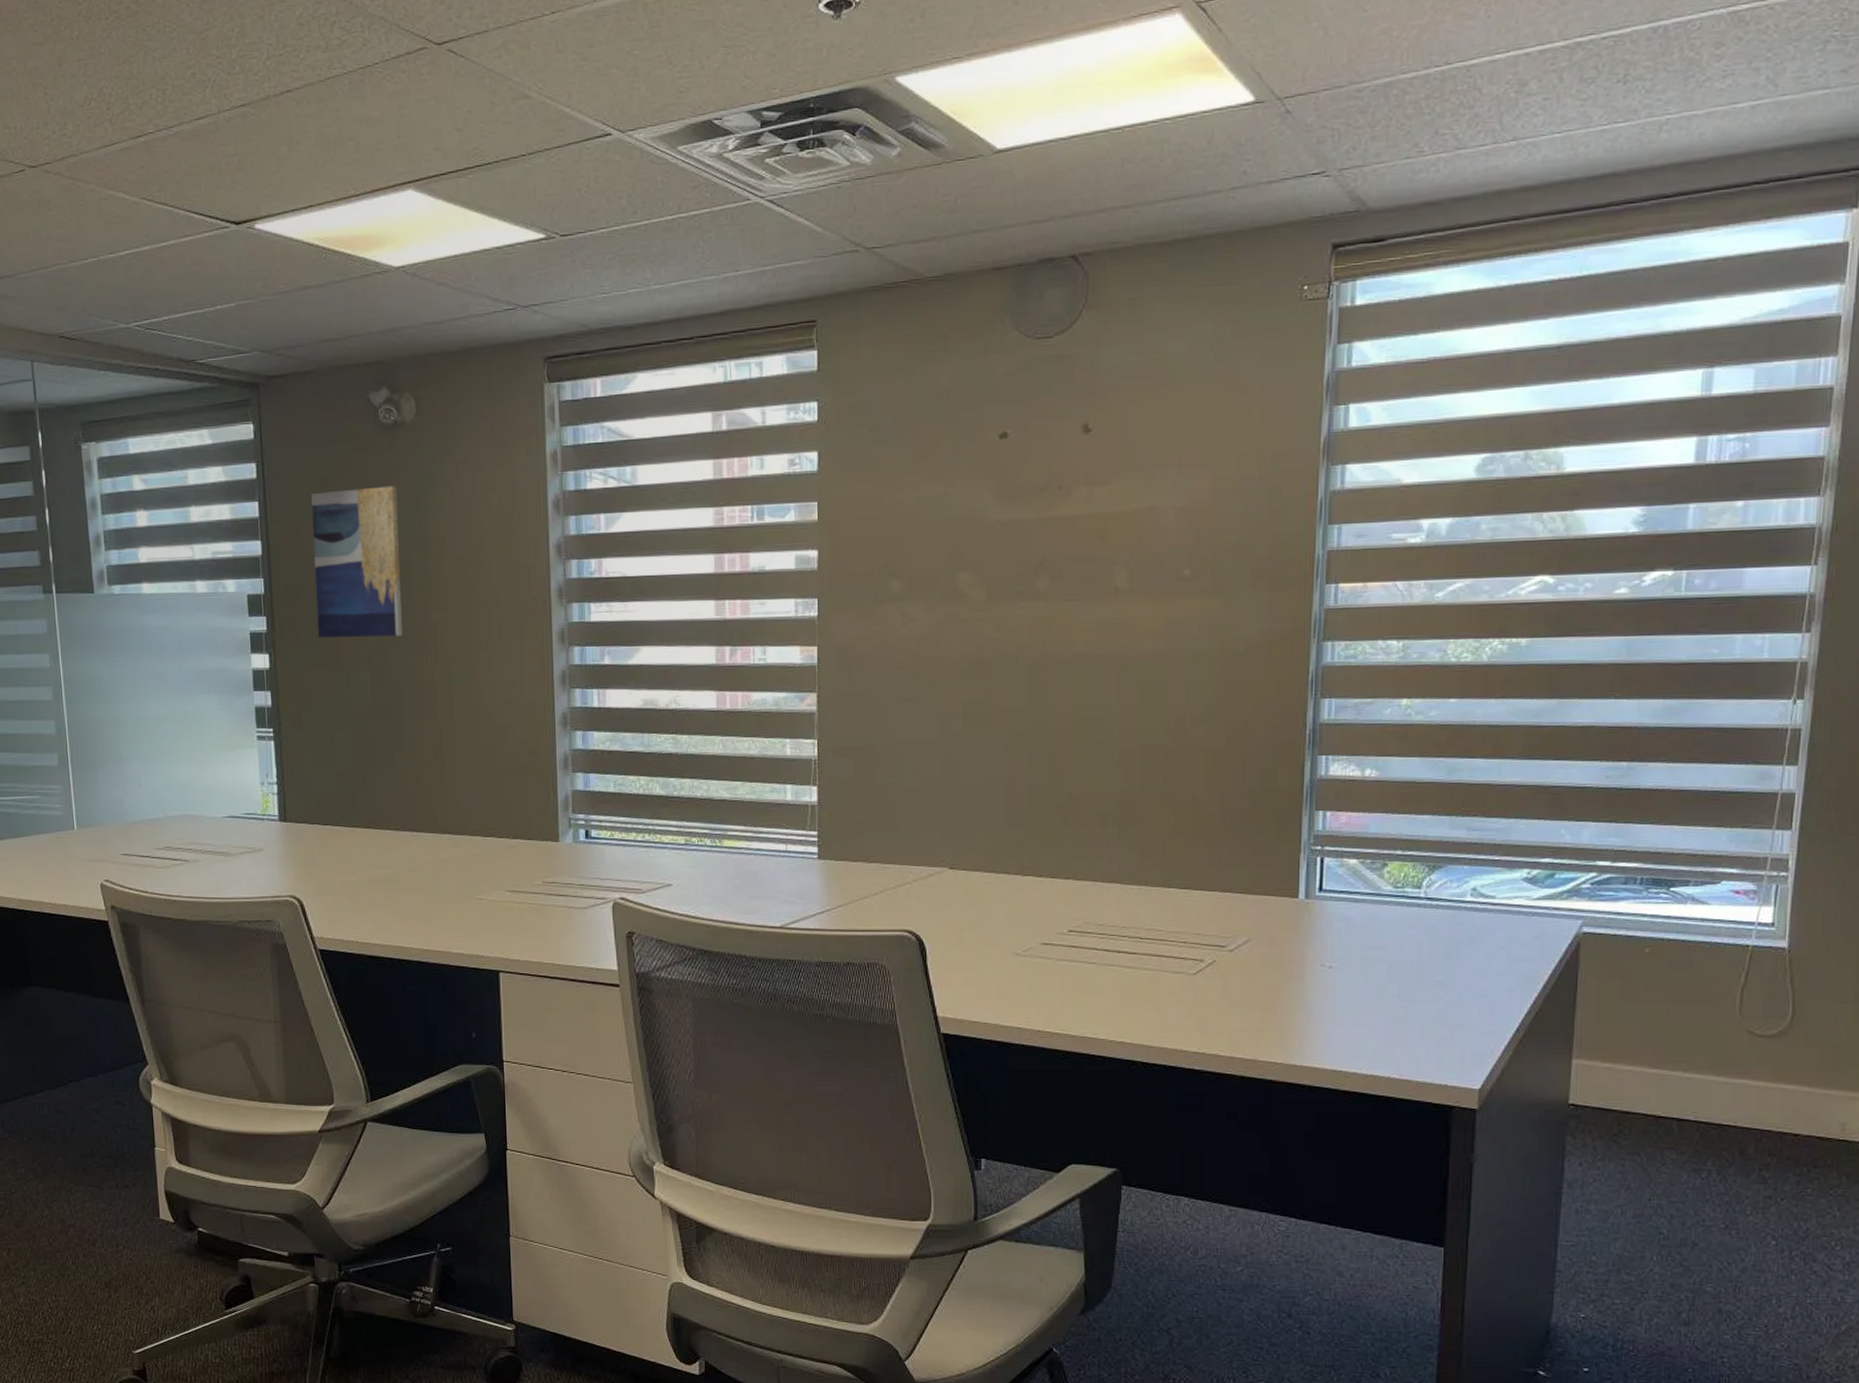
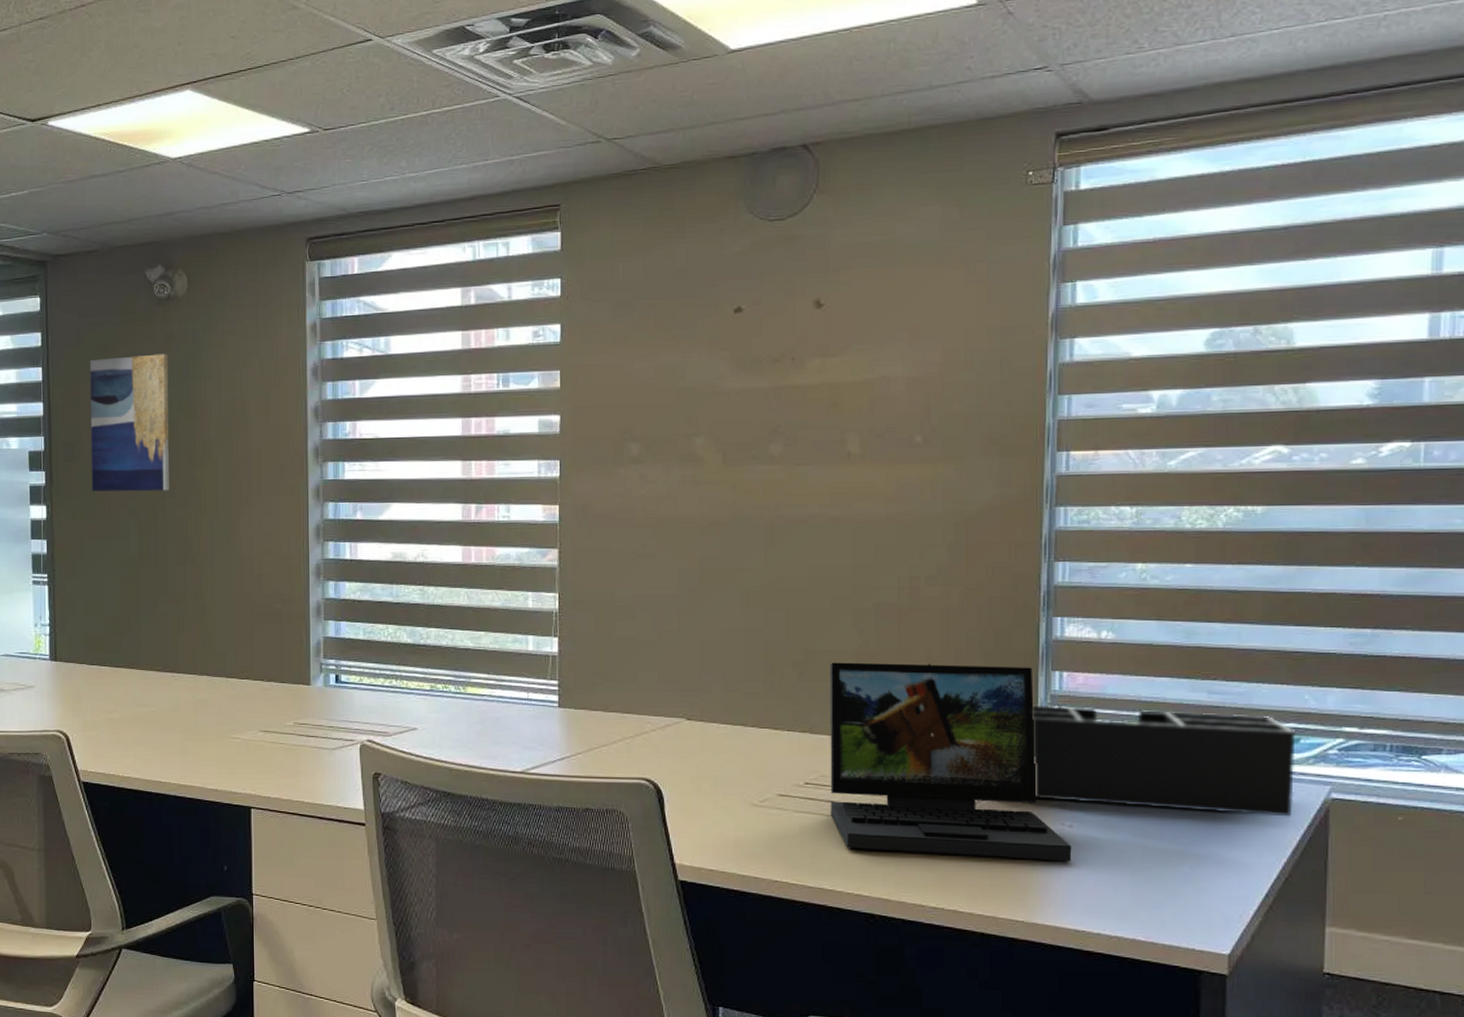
laptop: none [1094,805,1331,1003] -> present [830,662,1072,862]
desk organizer: none [1295,845,1551,952] -> present [1032,705,1296,817]

